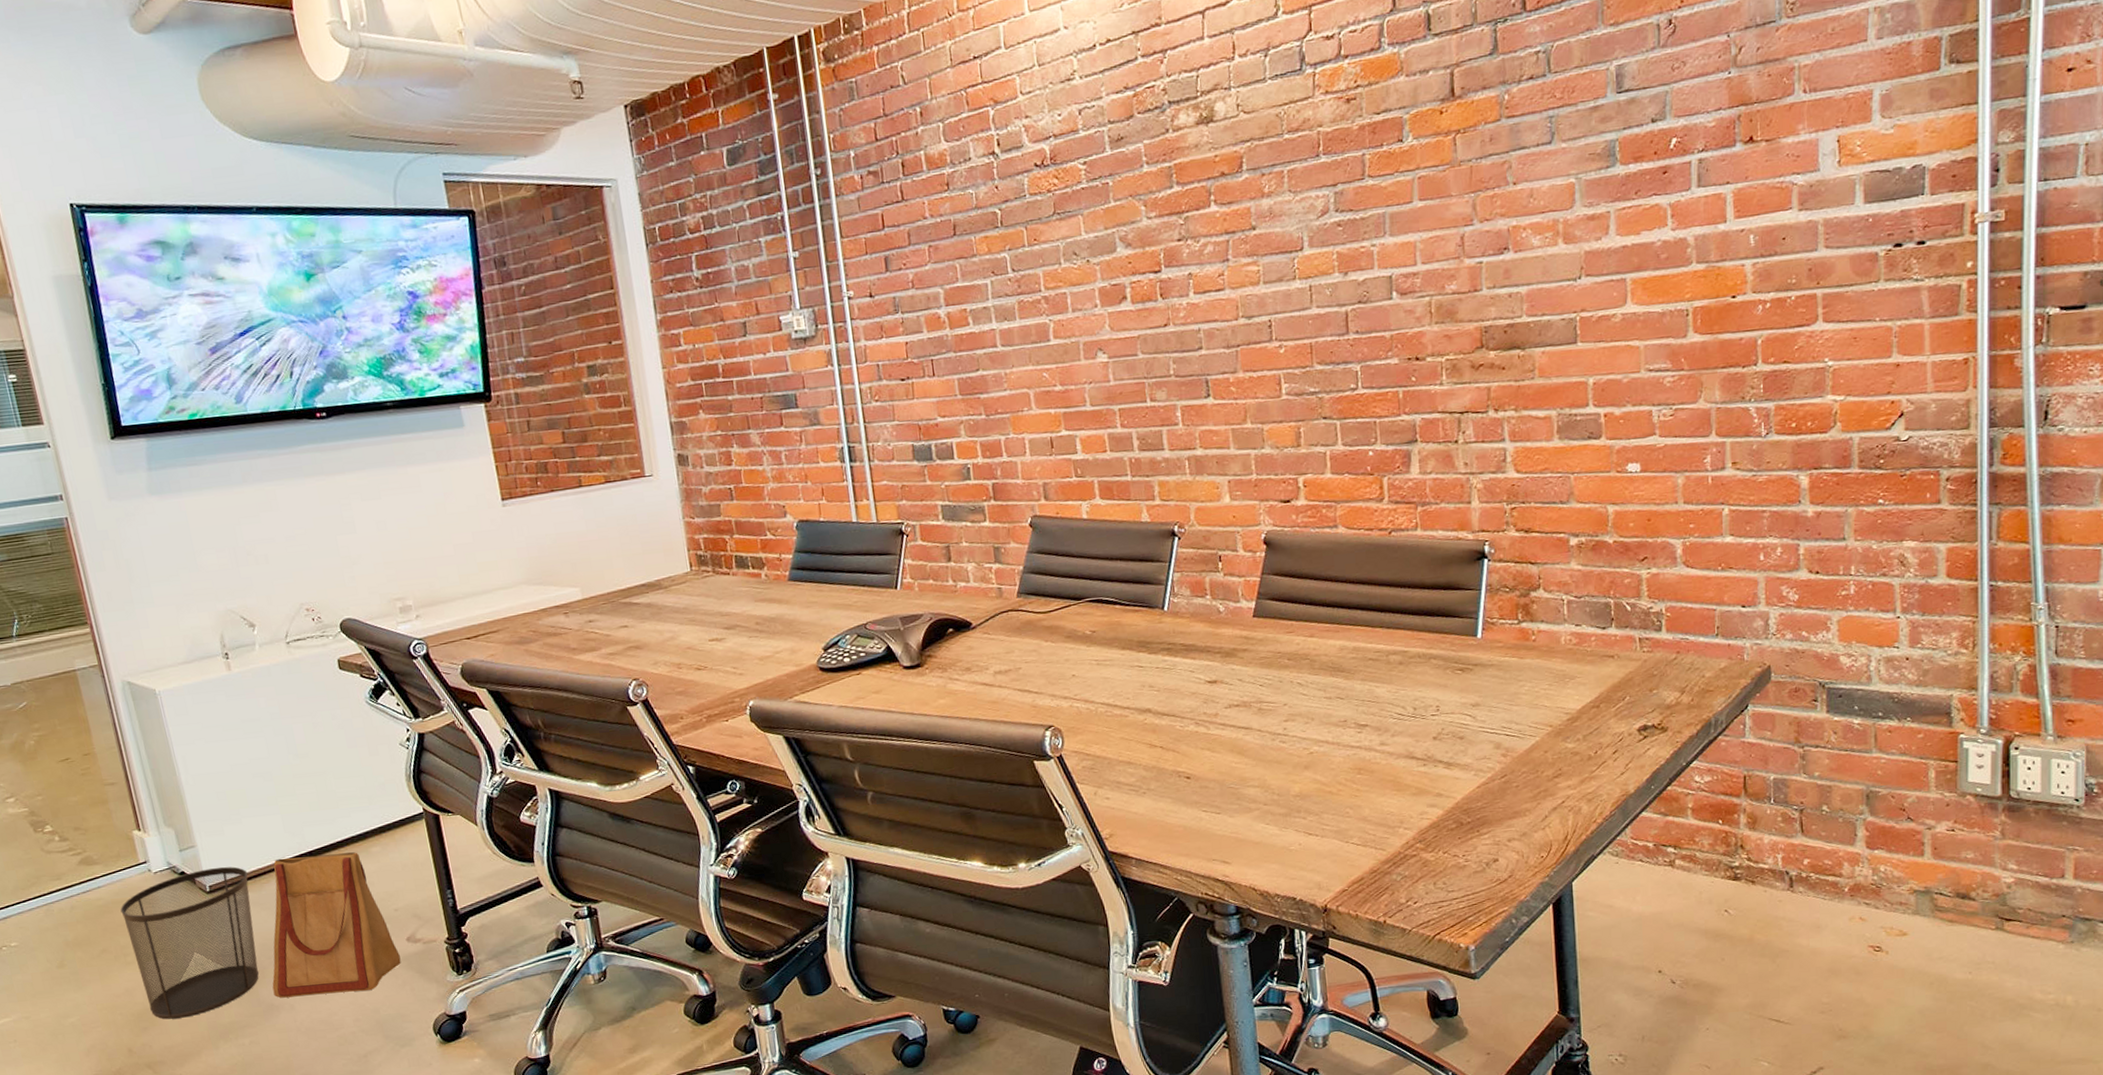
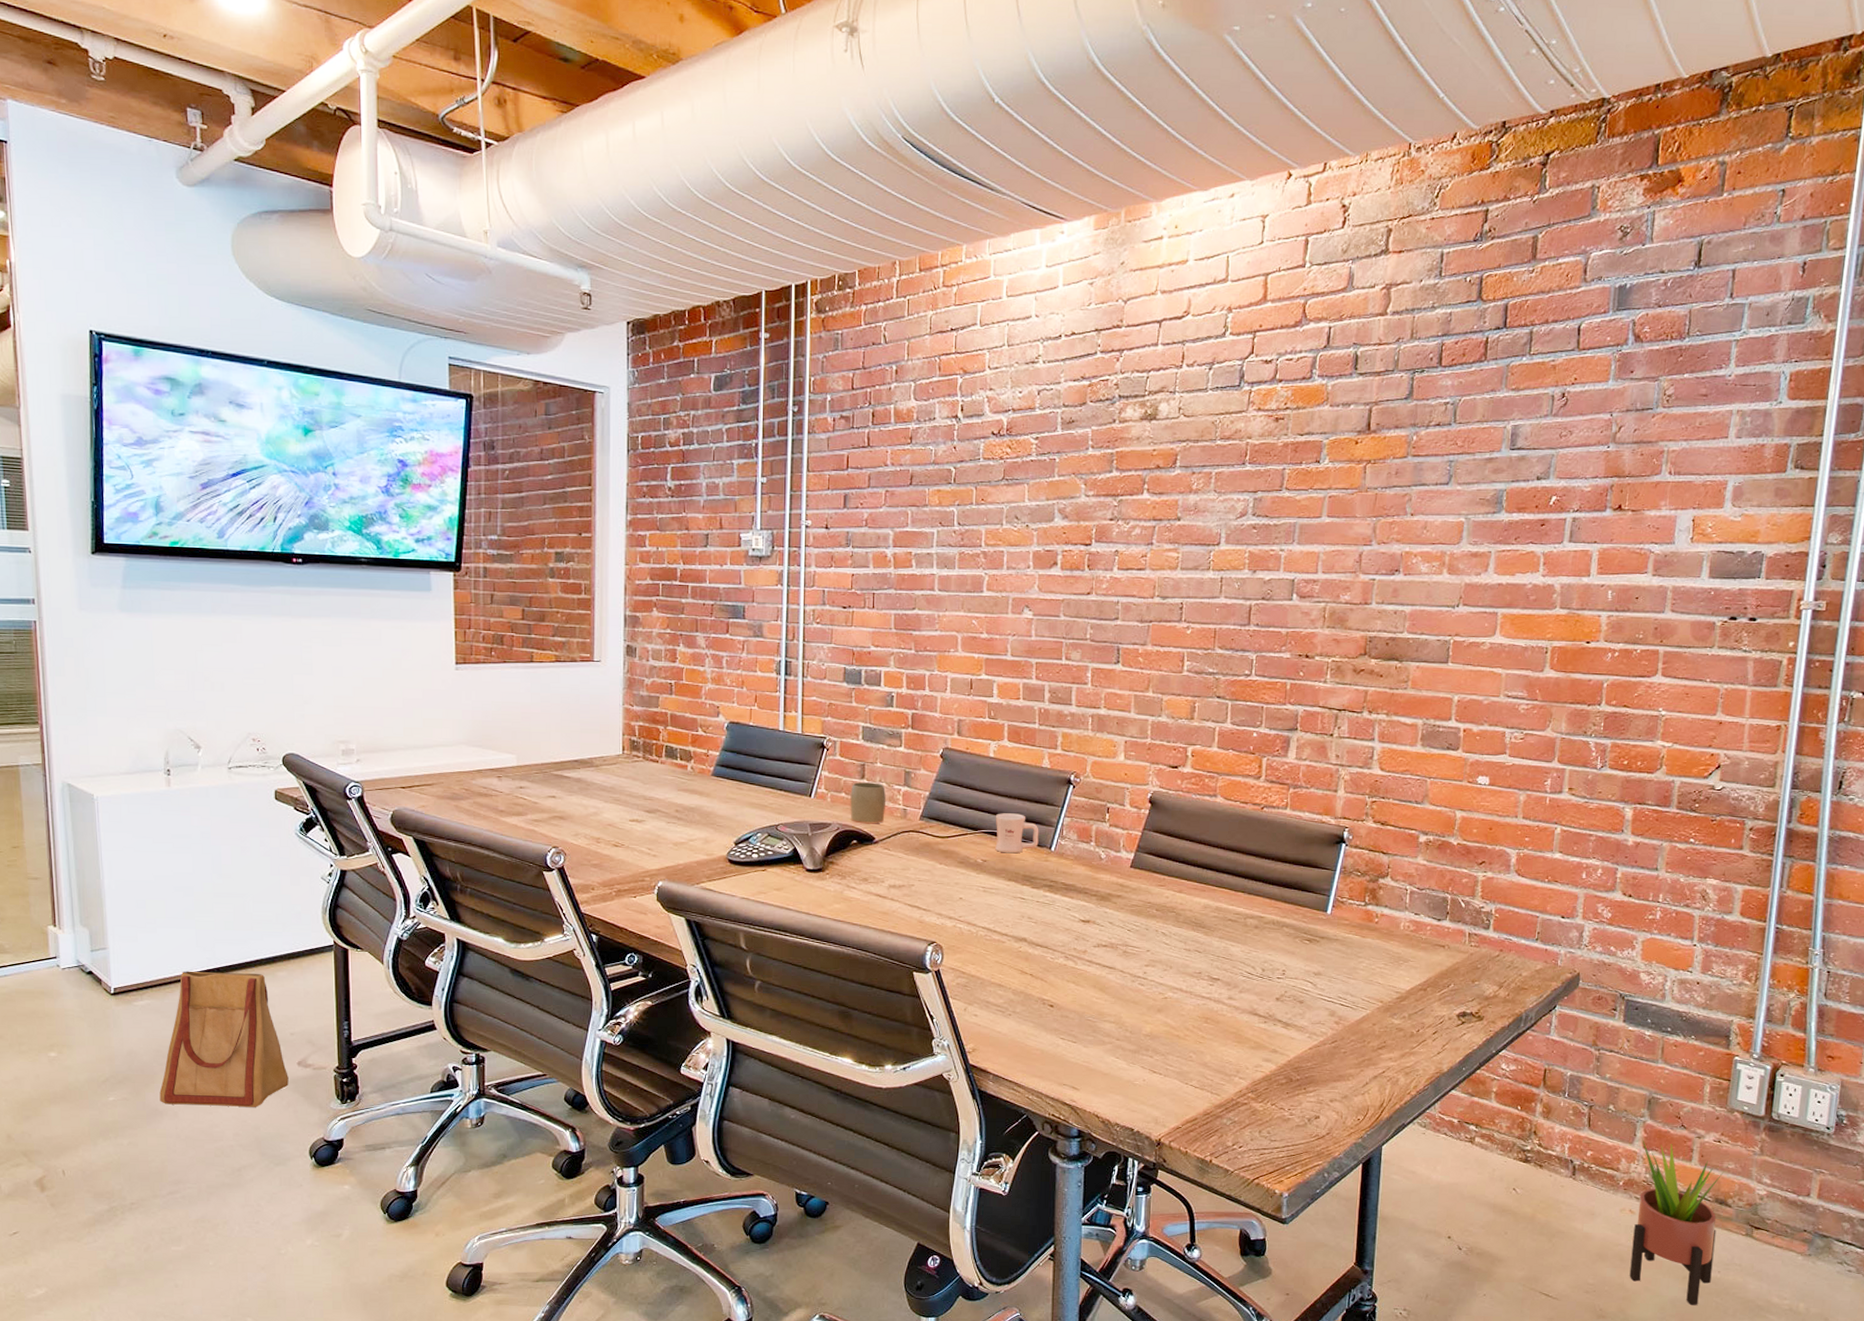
waste bin: present [120,866,259,1019] -> none [23,971,154,1112]
mug: none [938,563,979,611] -> present [850,782,887,824]
mug: none [1098,575,1150,621] -> present [995,813,1039,854]
potted plant: none [1864,838,1963,1012] -> present [1629,1139,1724,1305]

